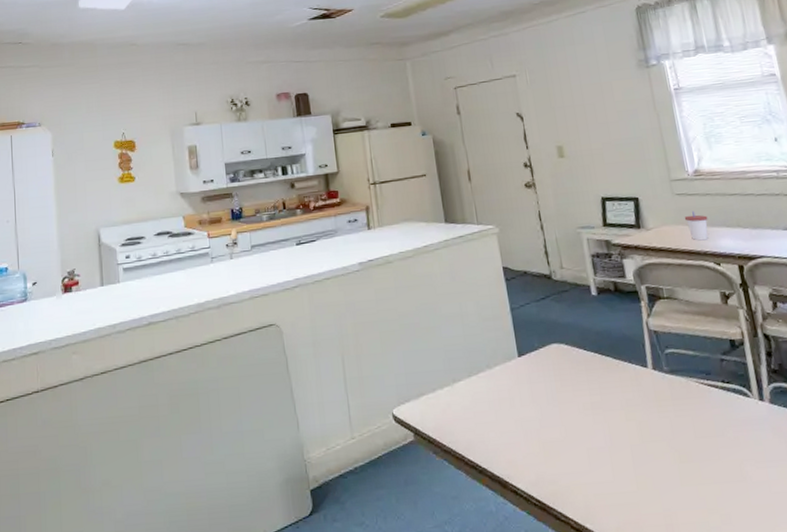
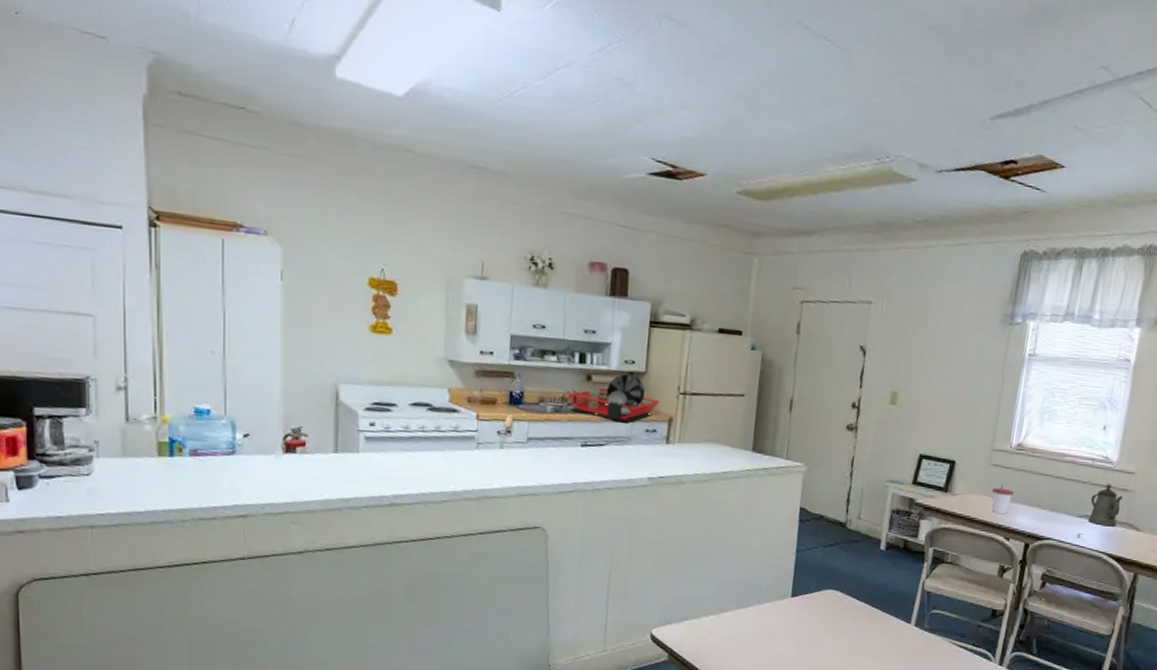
dish rack: none [278,176,355,219] -> present [568,374,660,423]

